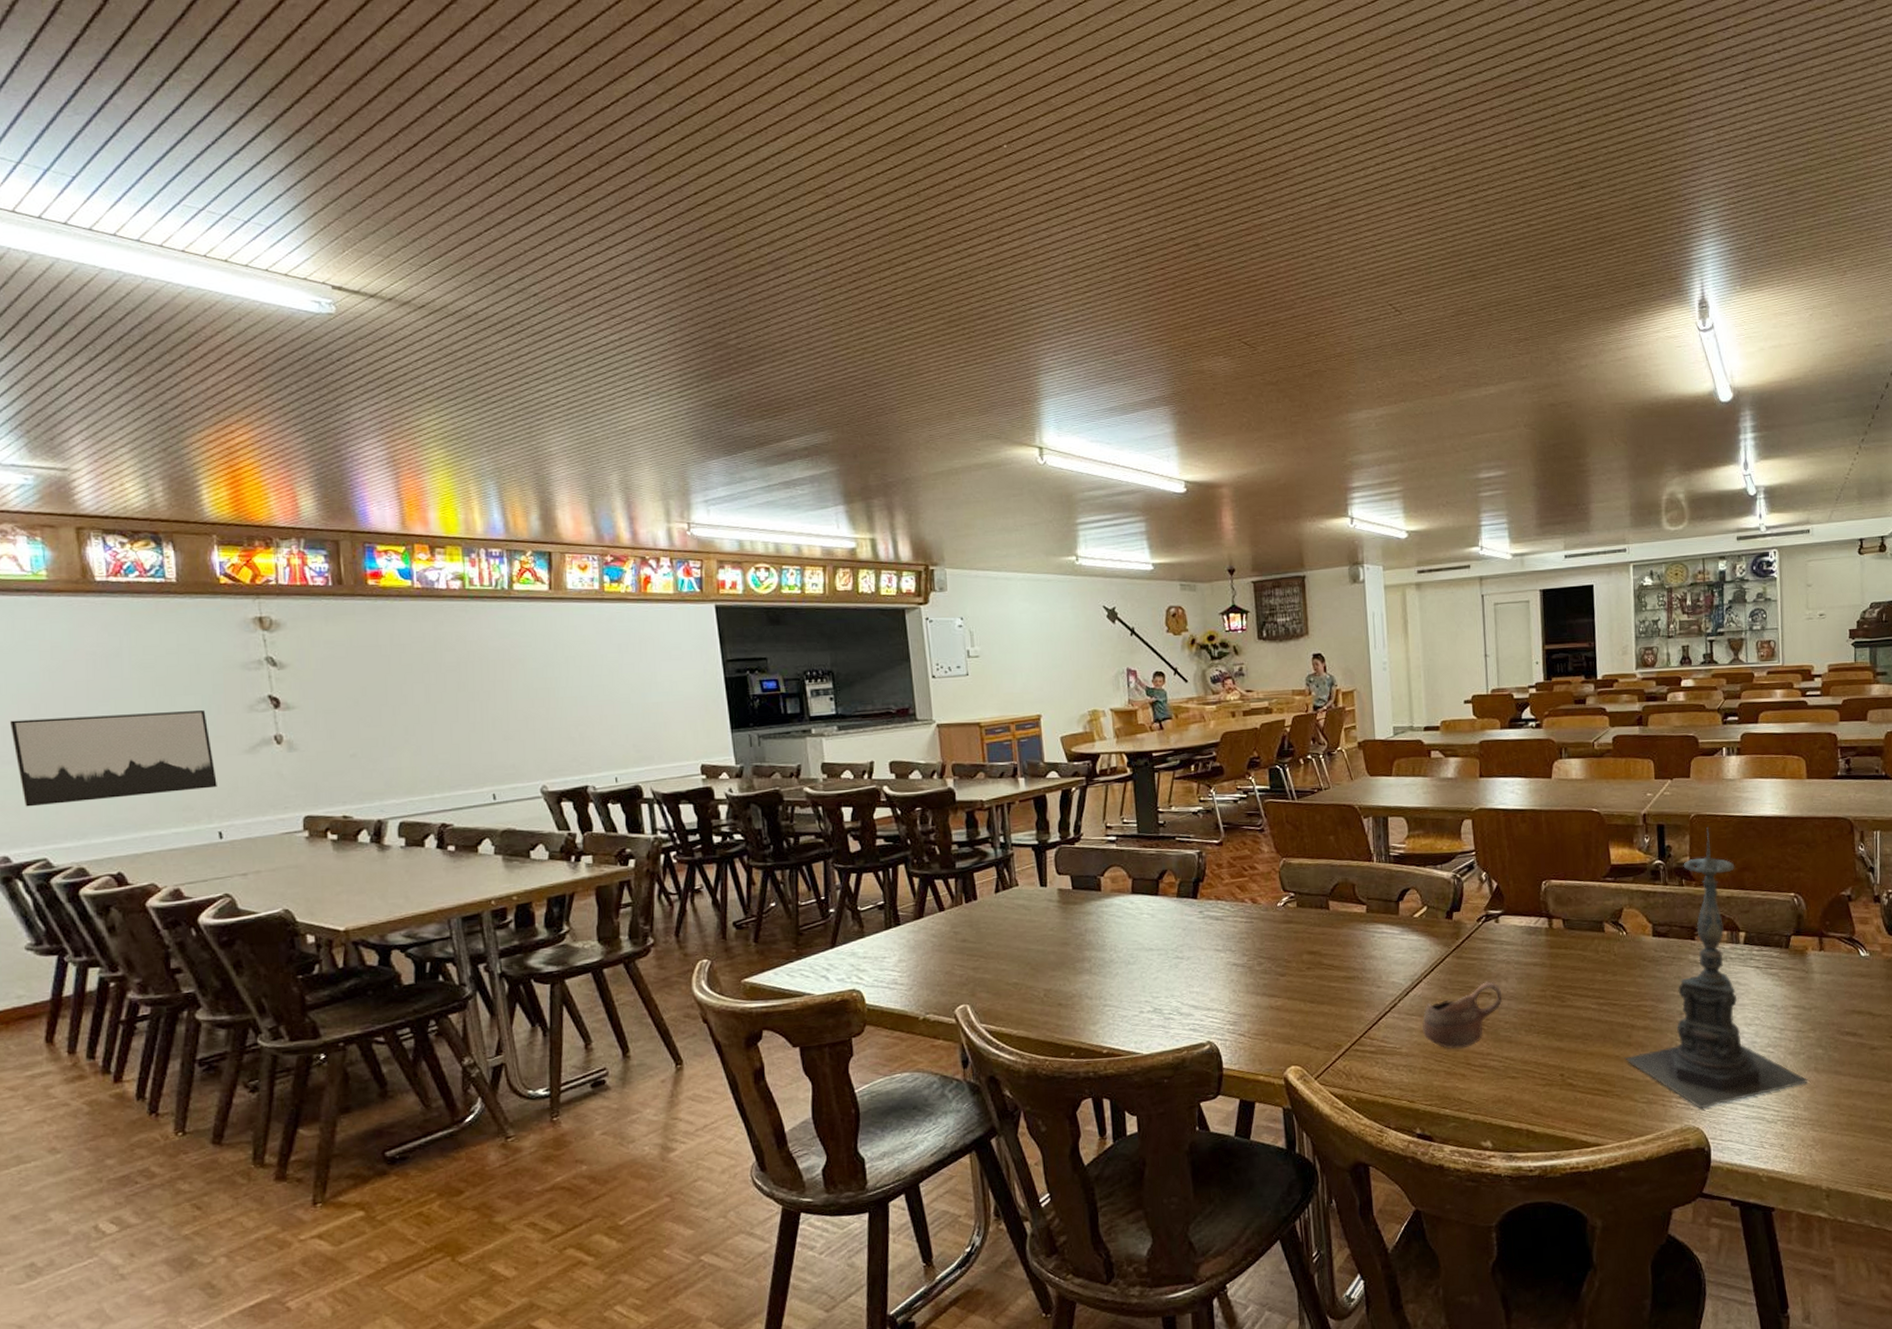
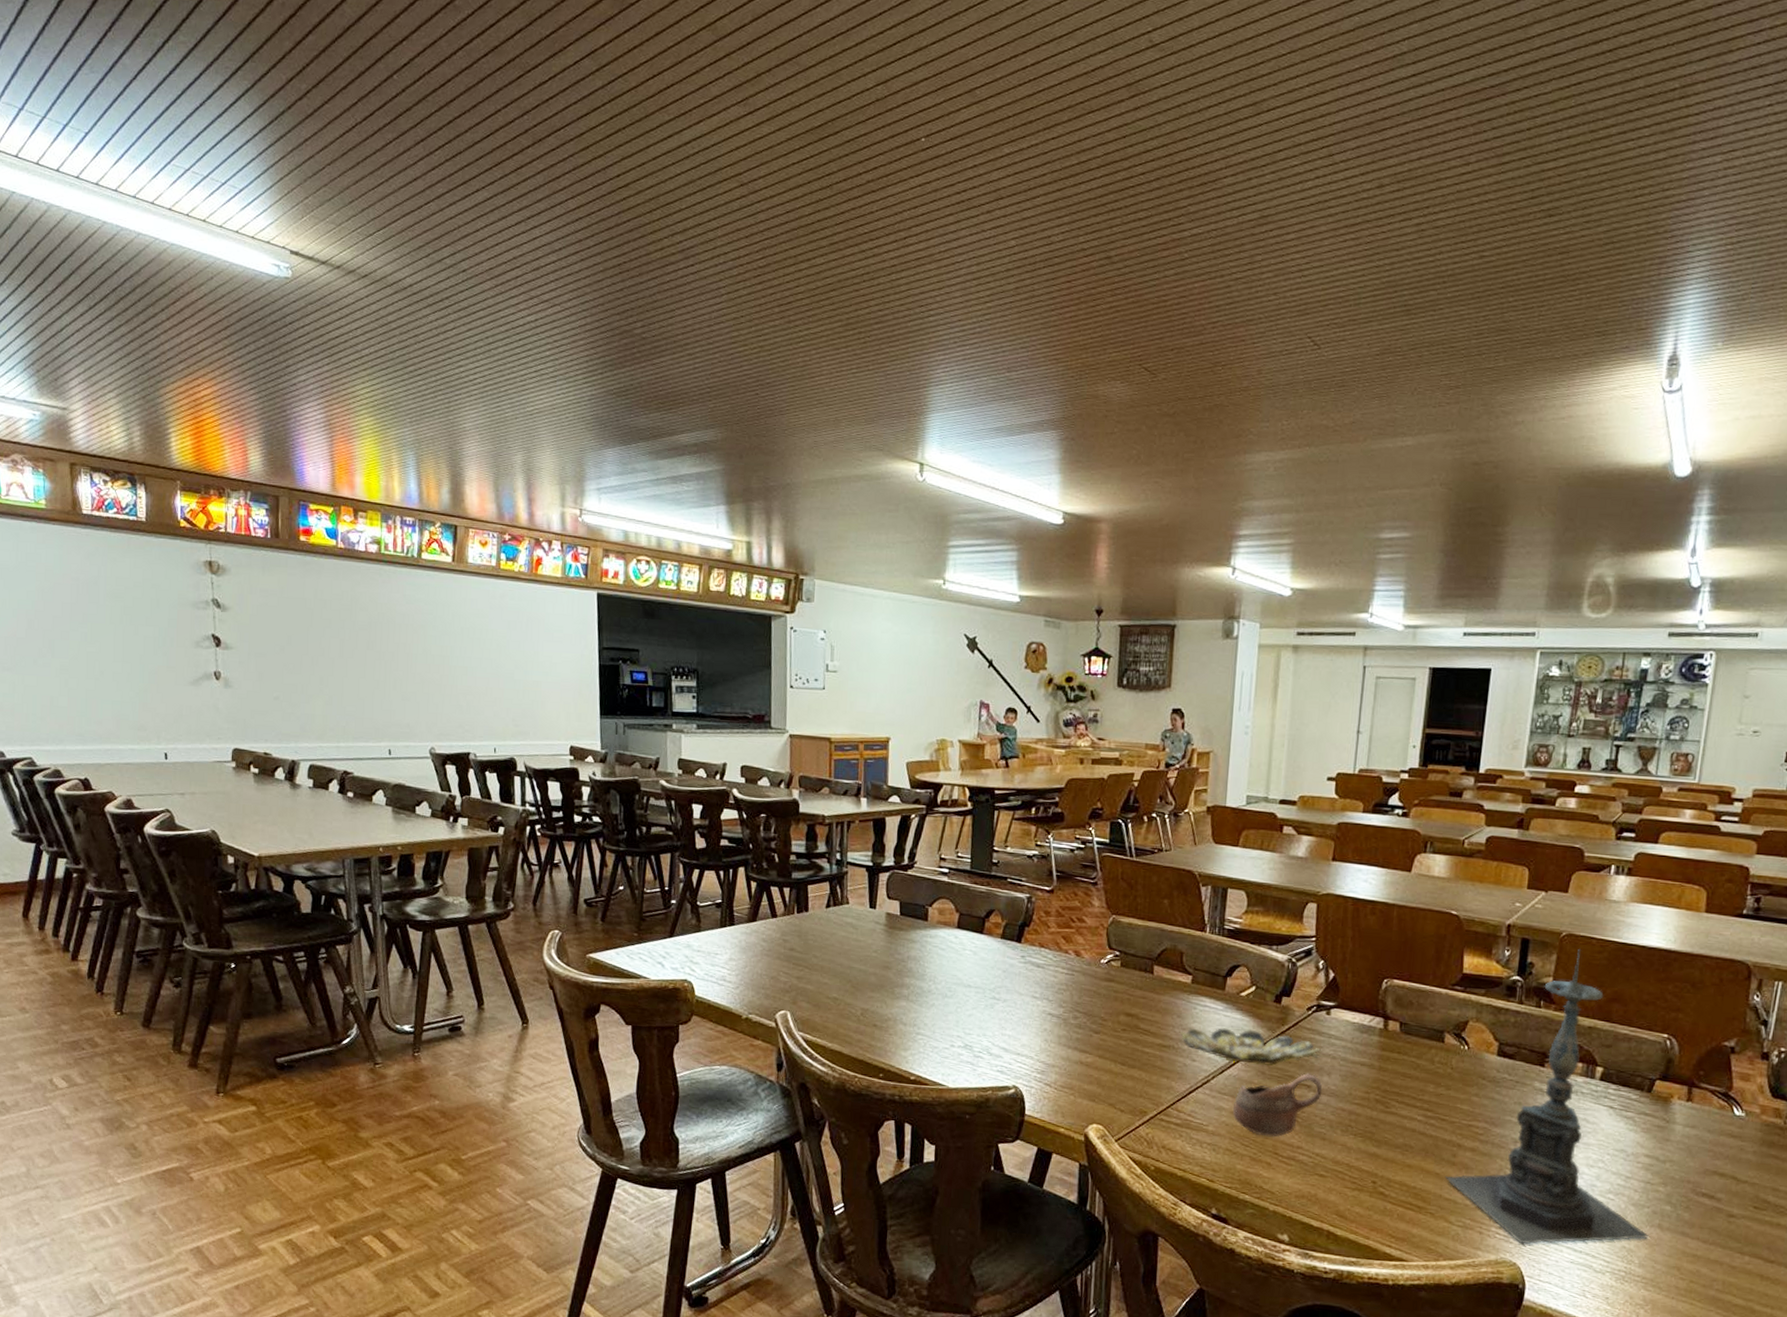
wall art: present [9,710,217,807] -> none [10,632,166,713]
bowl: none [1363,948,1496,982] -> present [1180,1028,1321,1066]

